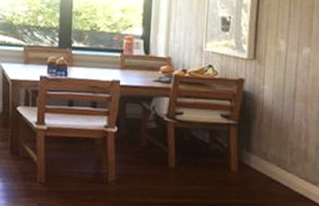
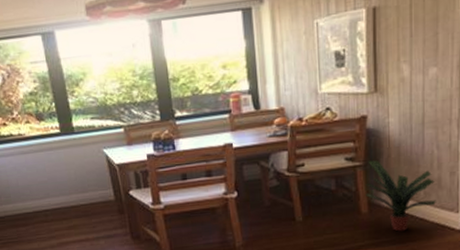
potted plant: none [237,121,301,196] -> present [366,160,436,232]

